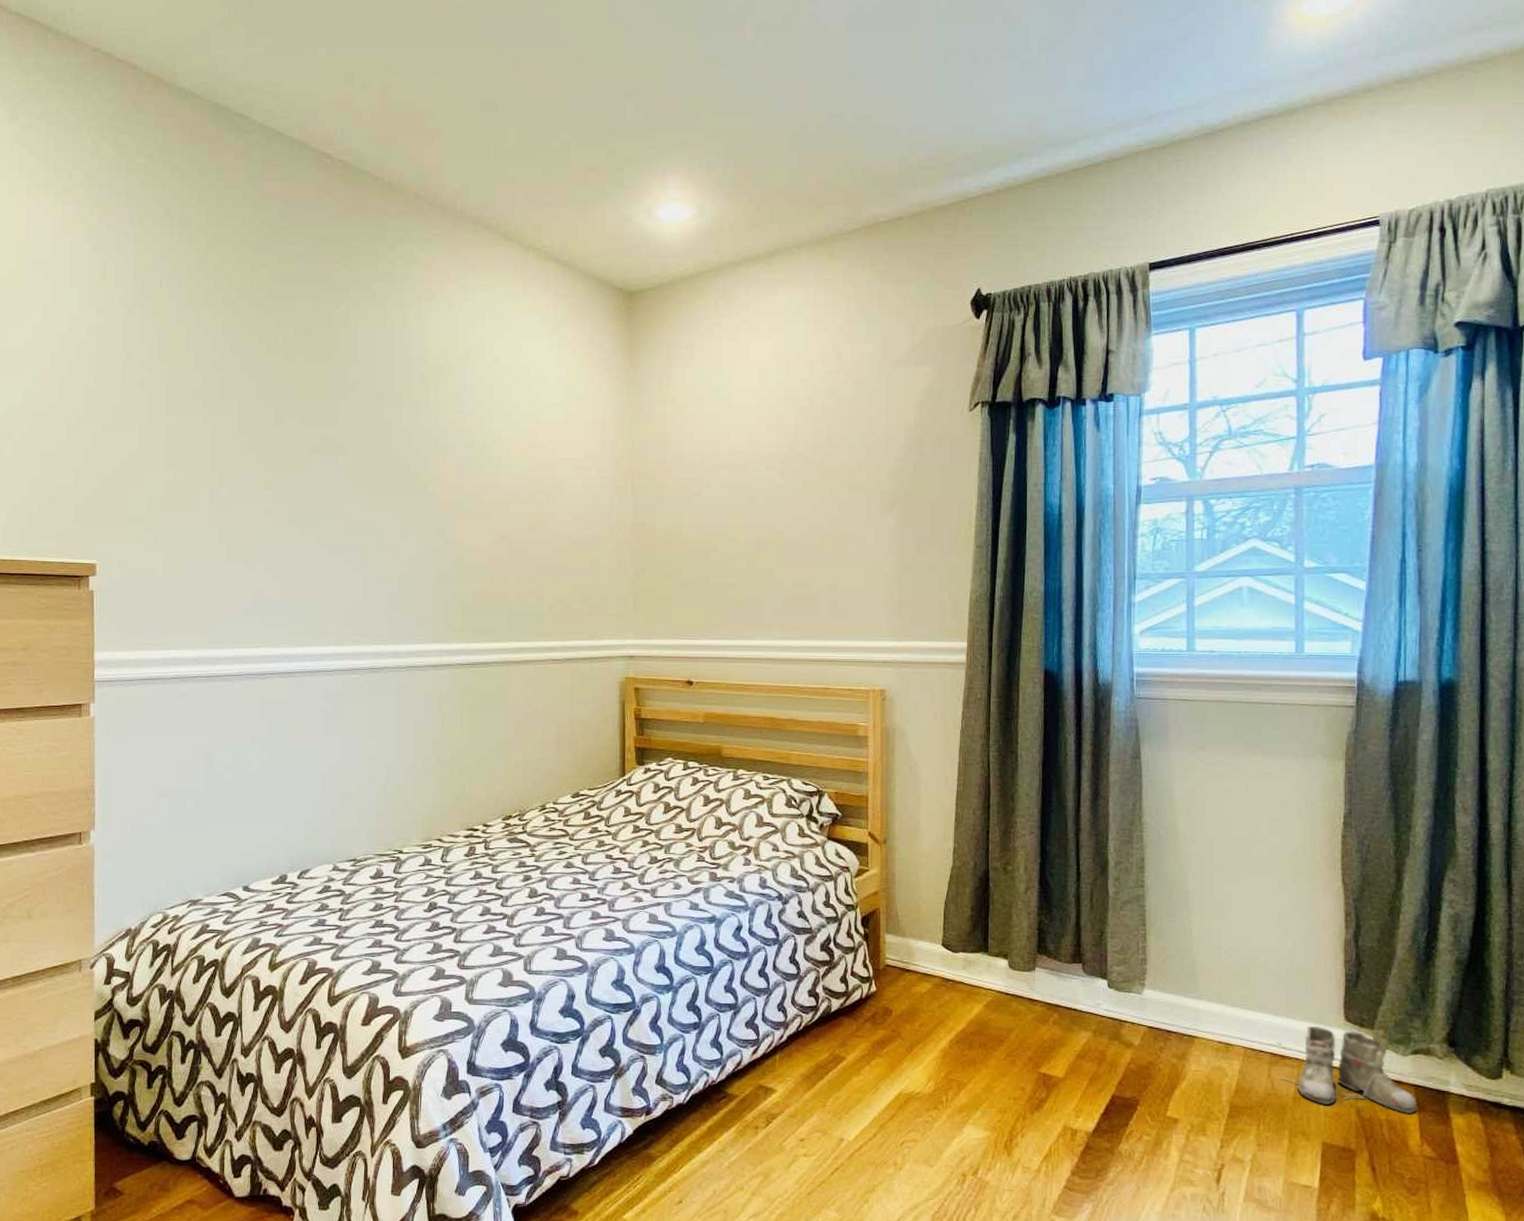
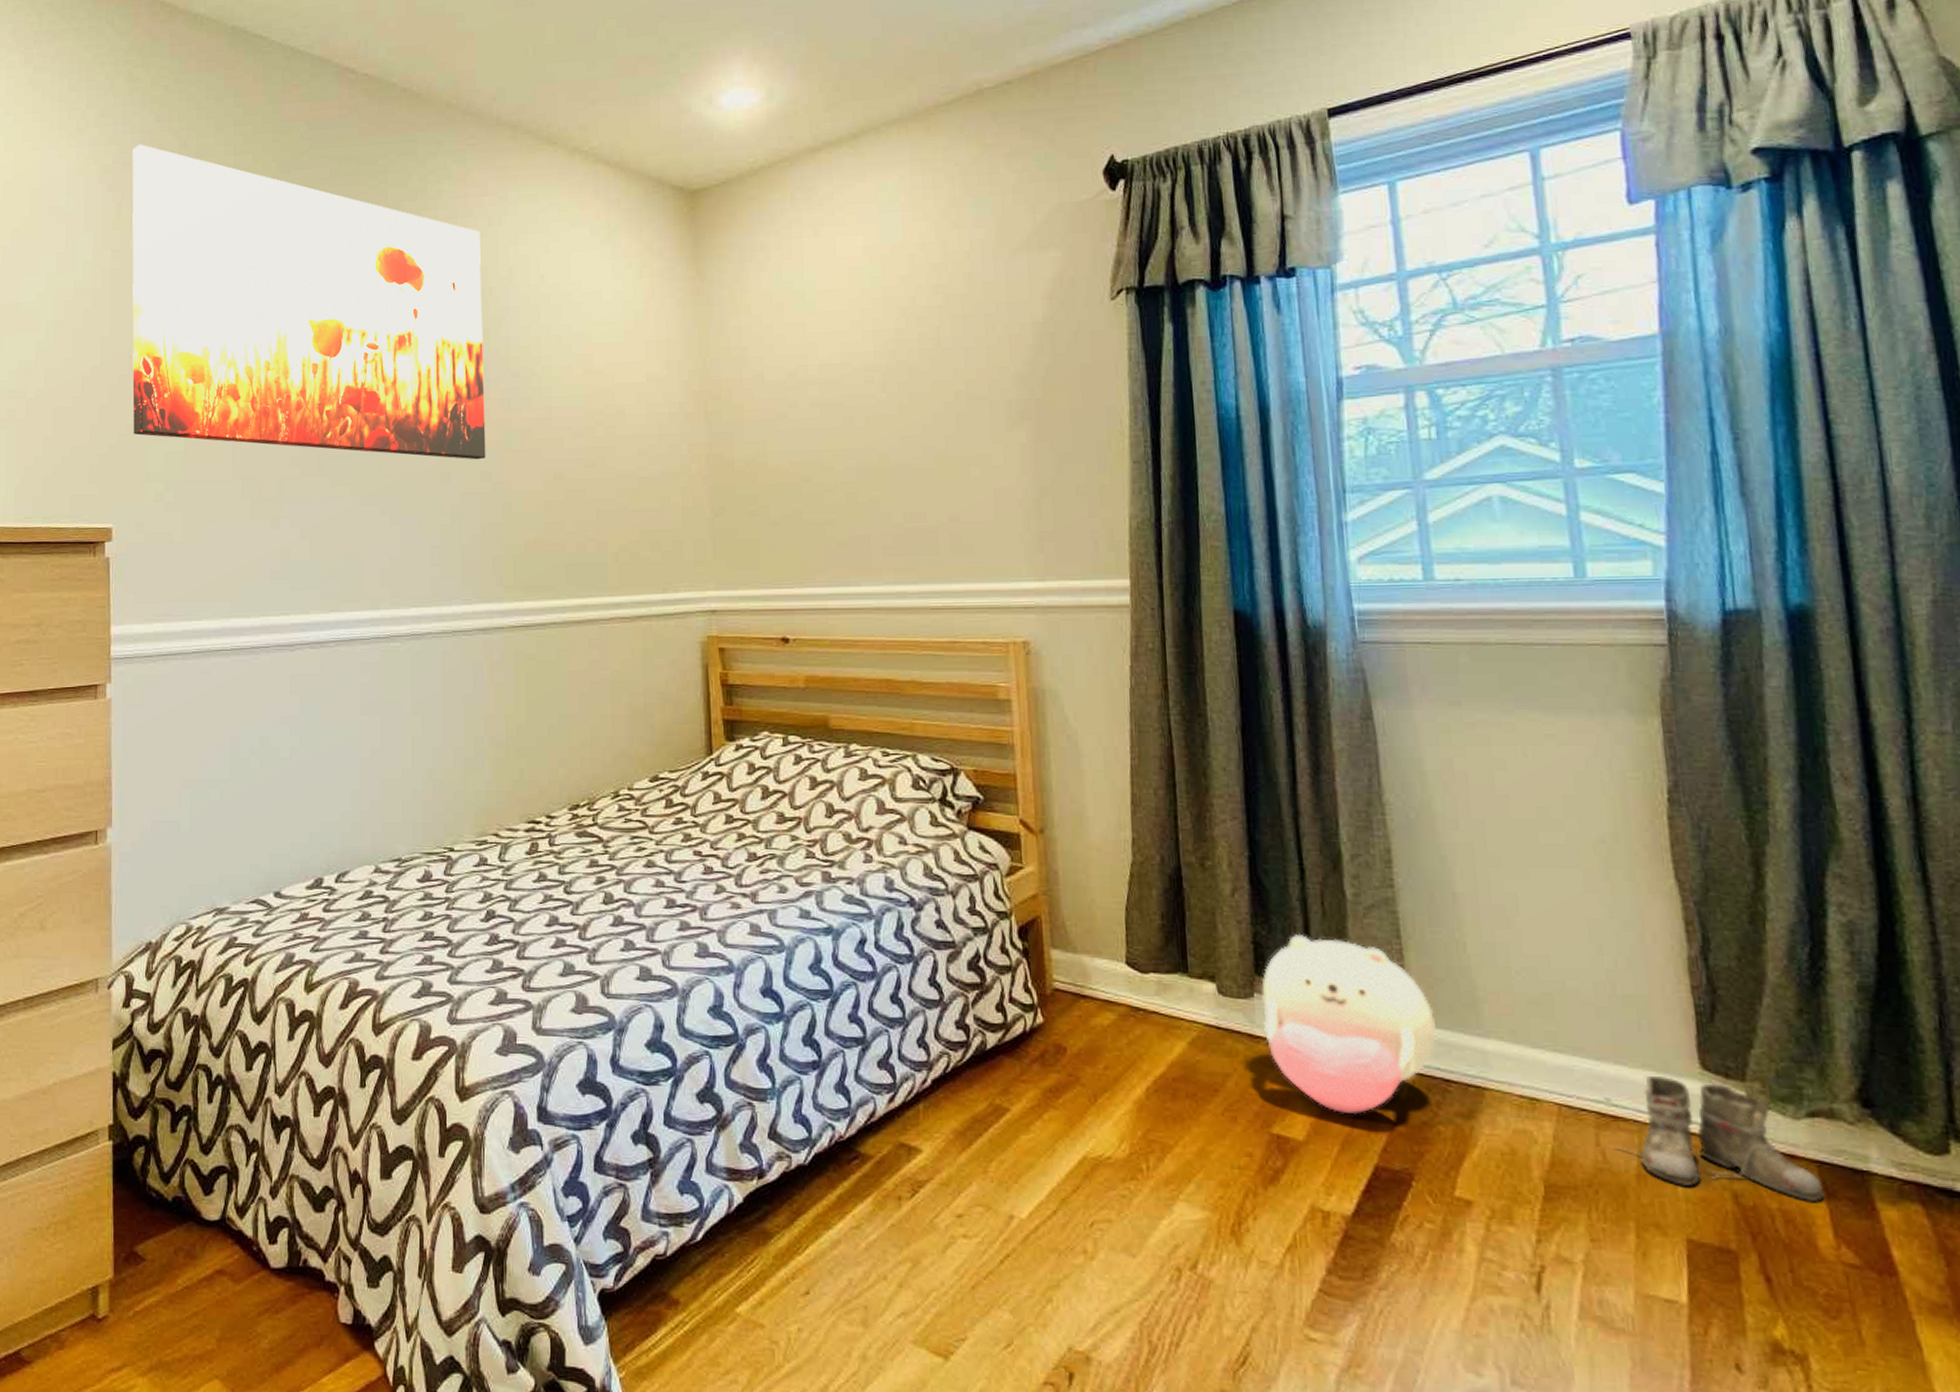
wall art: none [116,208,442,518] -> present [132,144,486,460]
plush toy: none [1041,922,1164,1057] -> present [1261,933,1436,1114]

